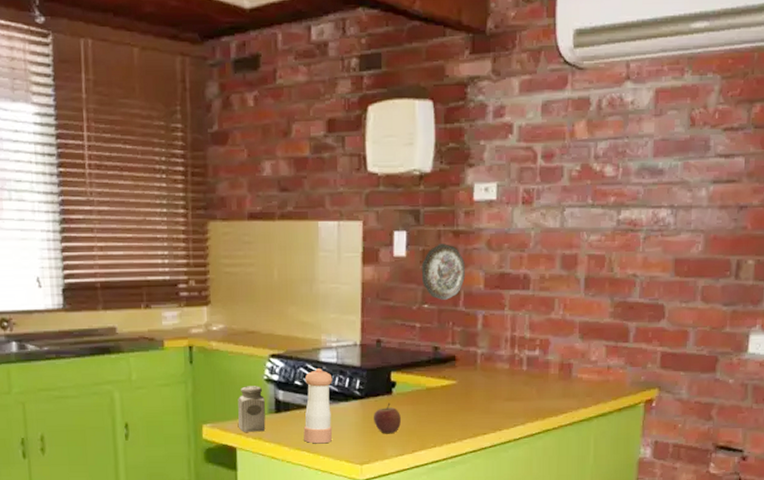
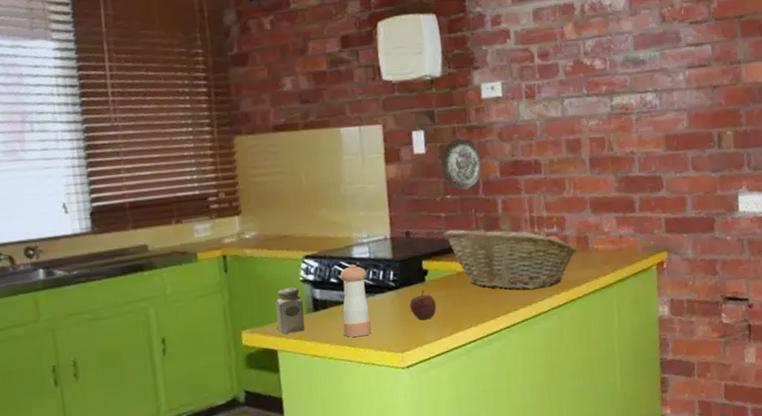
fruit basket: none [416,342,559,414] -> present [443,229,578,290]

